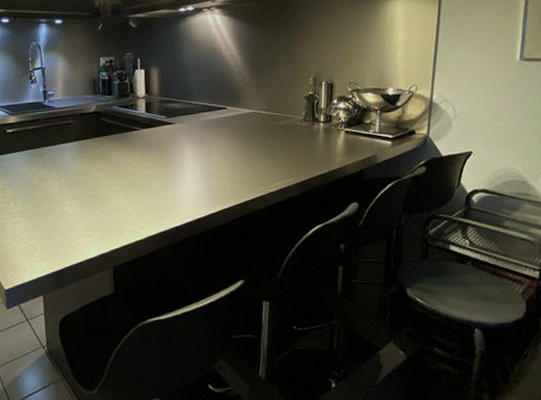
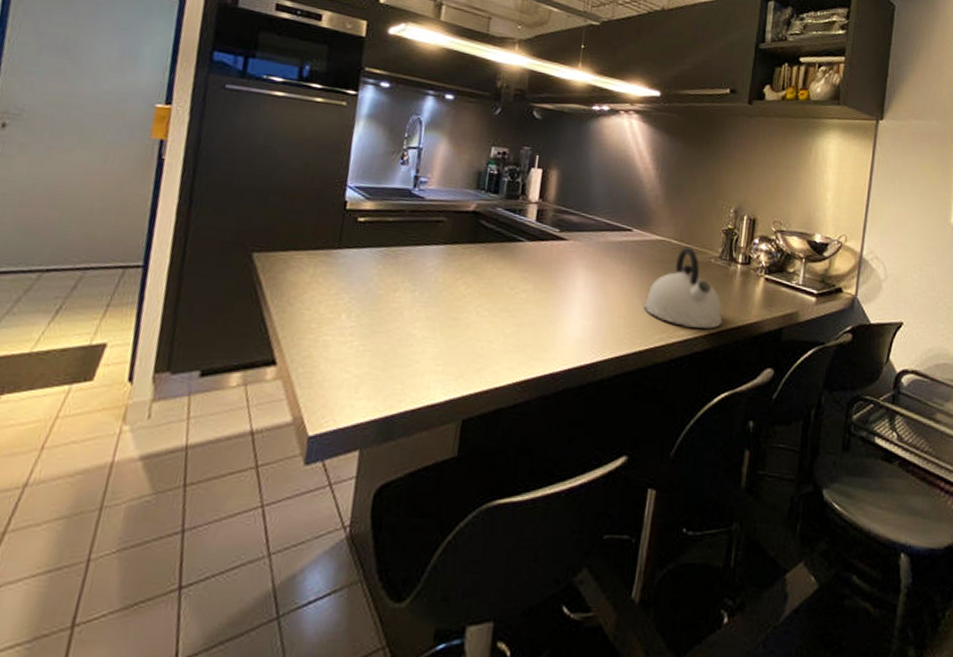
kettle: none [244,114,312,180] -> present [644,246,723,329]

